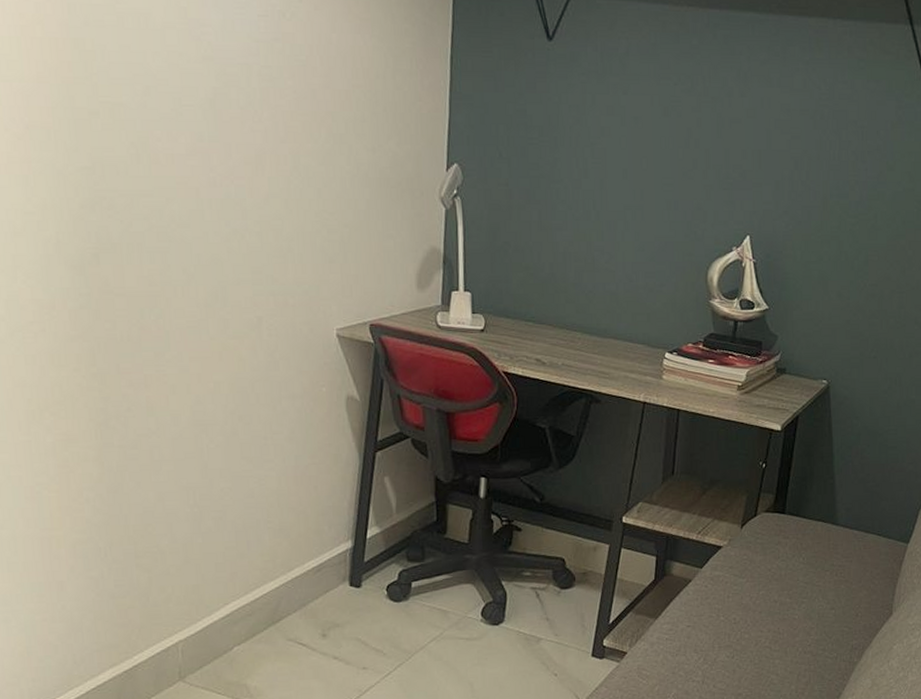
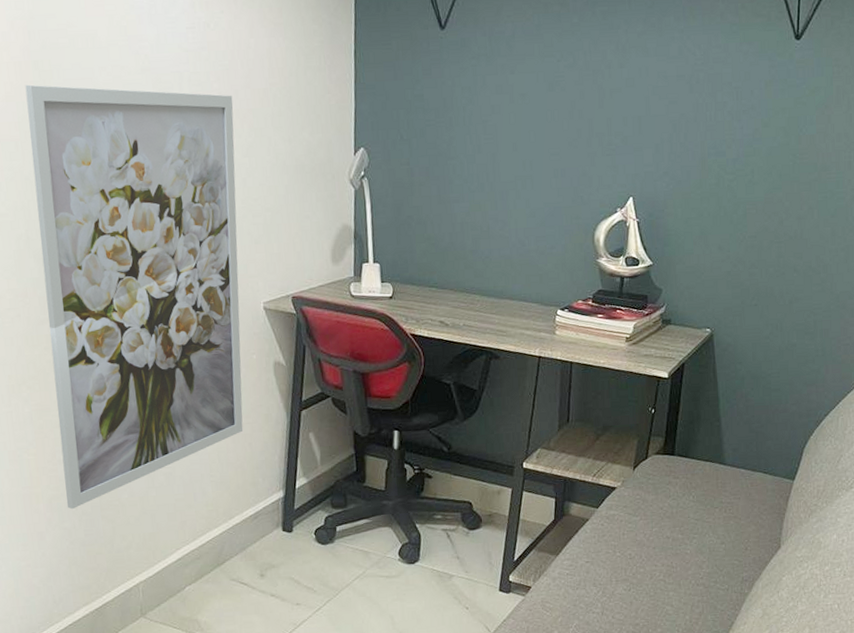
wall art: none [61,65,310,556] -> present [25,84,243,510]

